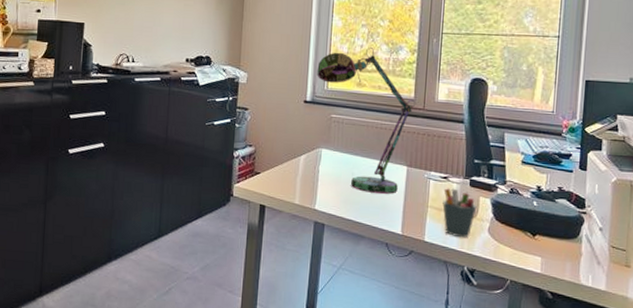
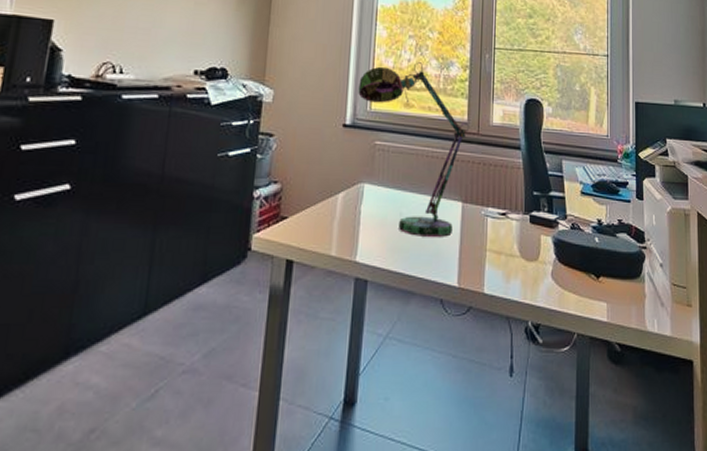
pen holder: present [442,188,477,238] -> none [502,226,539,286]

